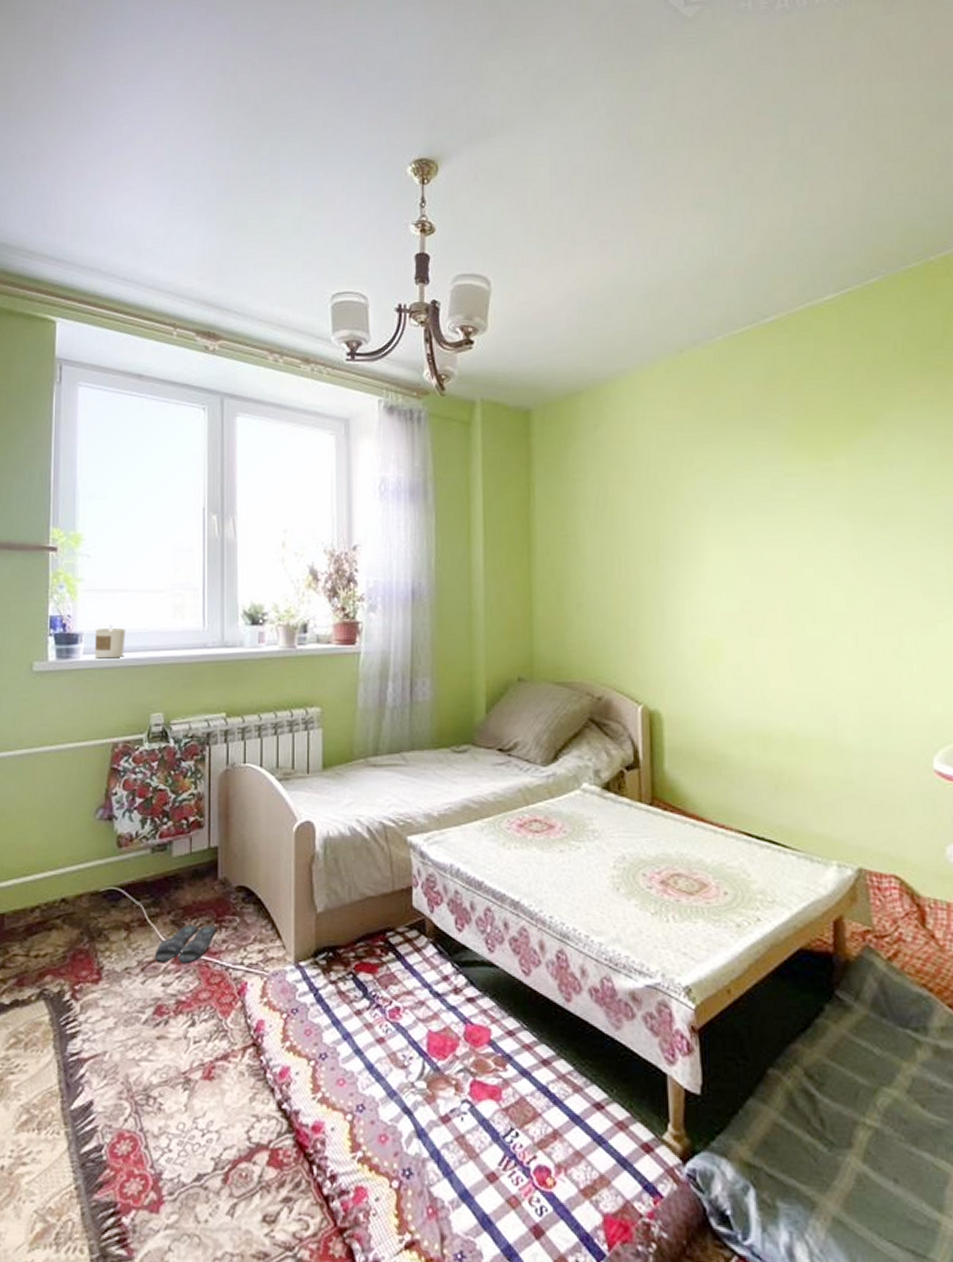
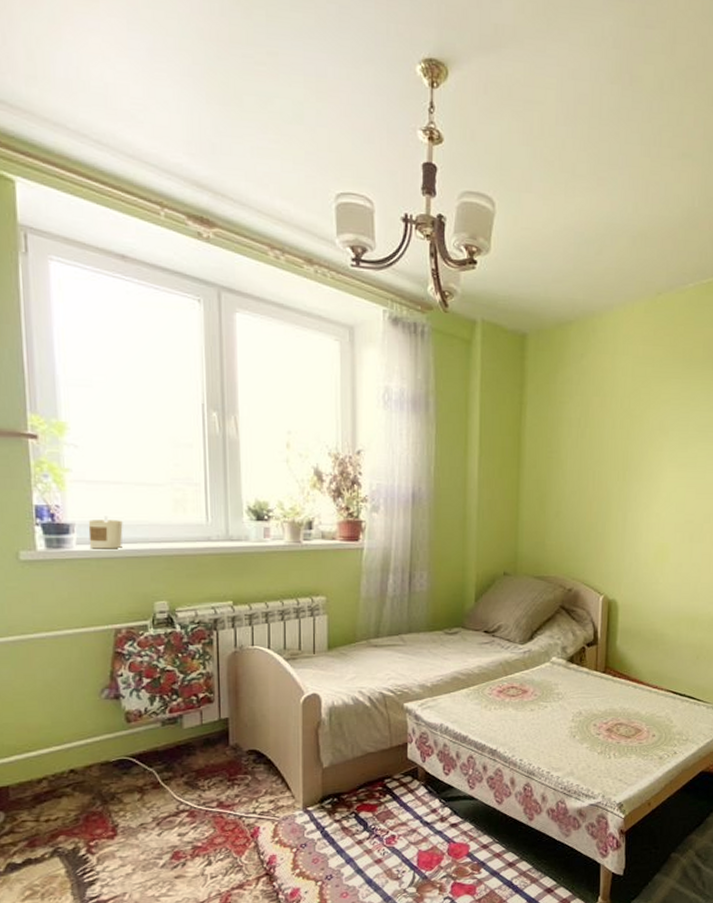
slippers: present [156,924,216,963] -> none [170,783,229,817]

